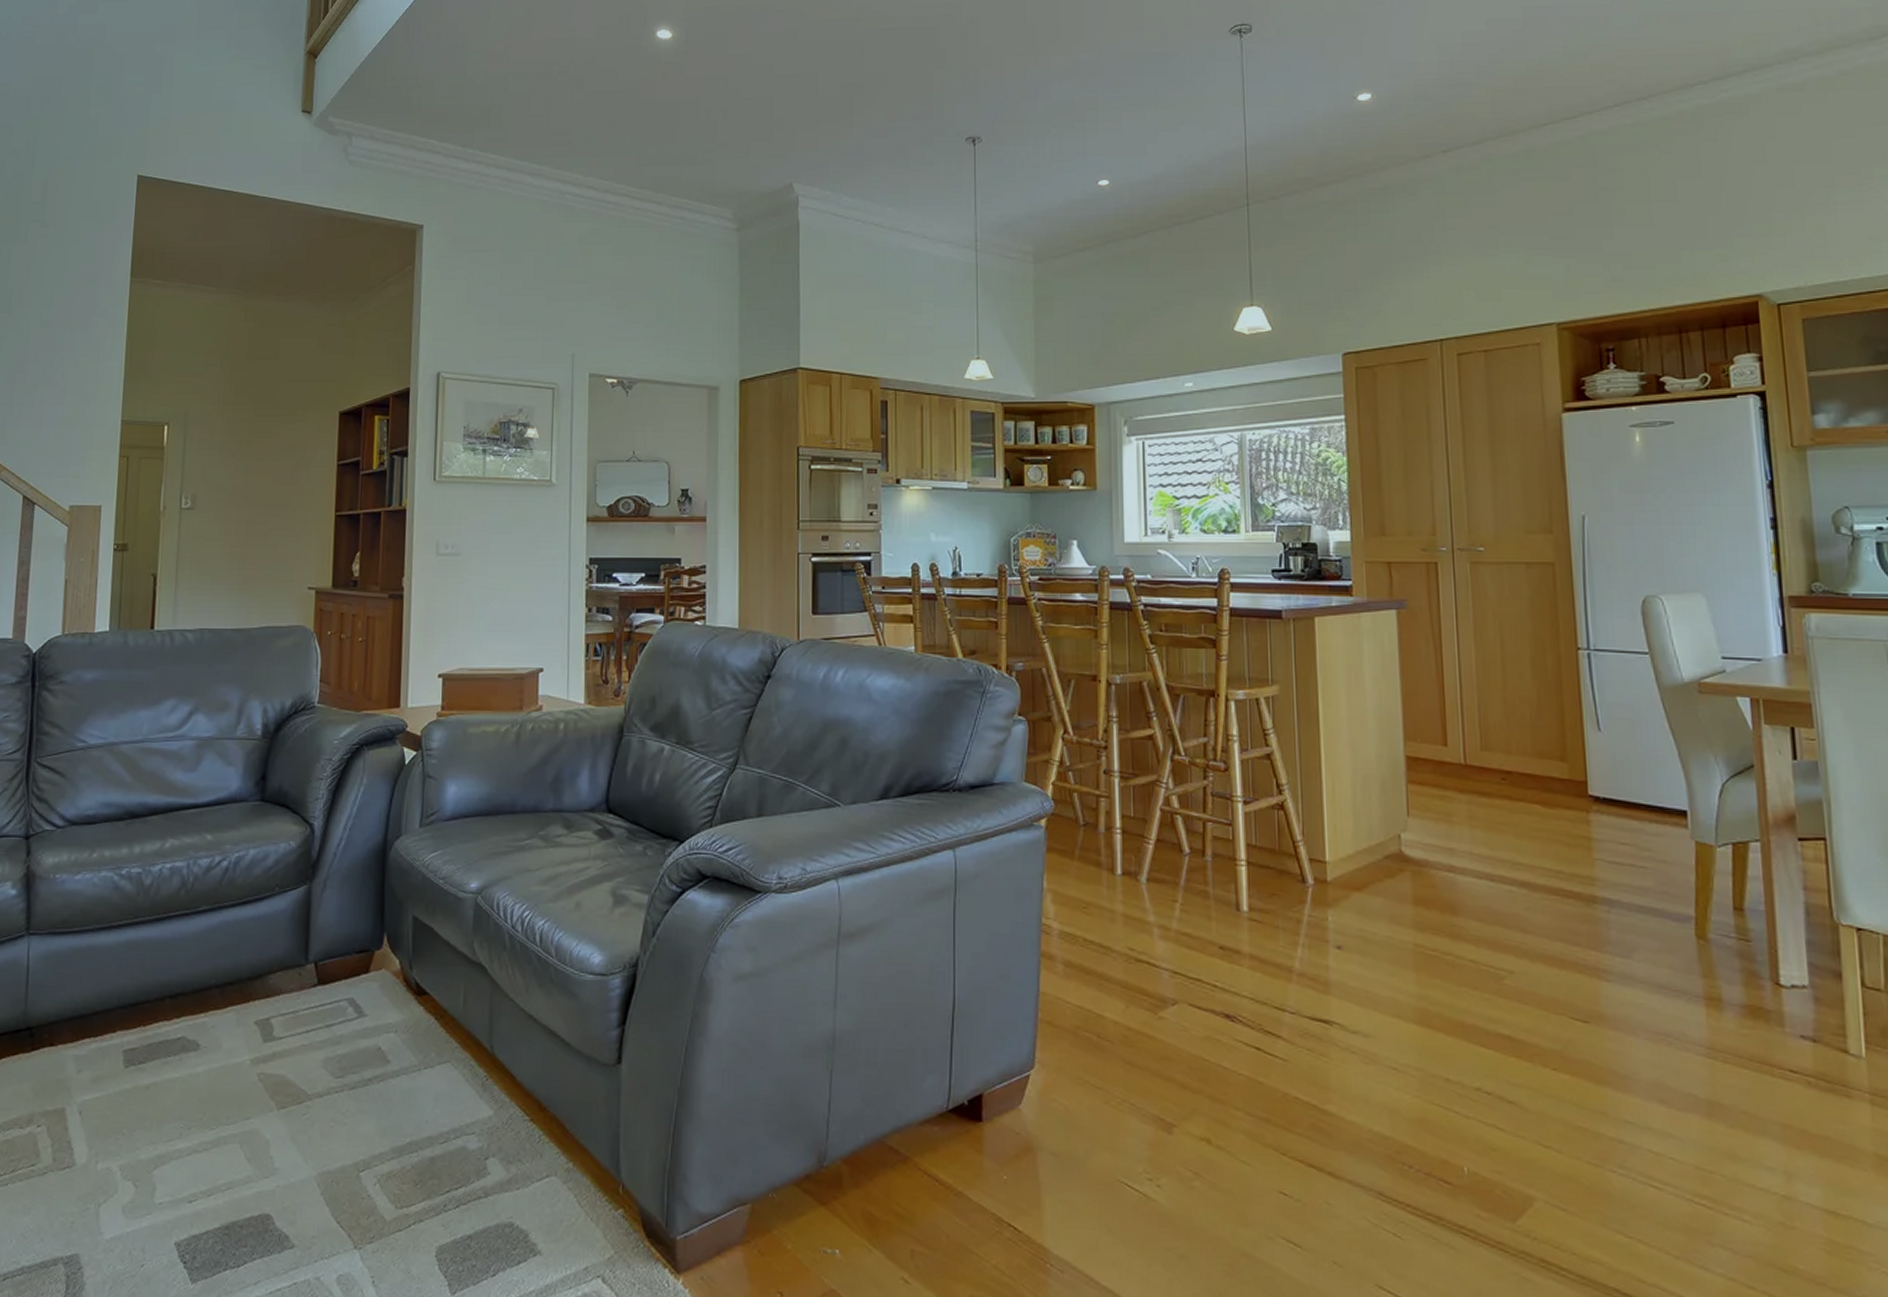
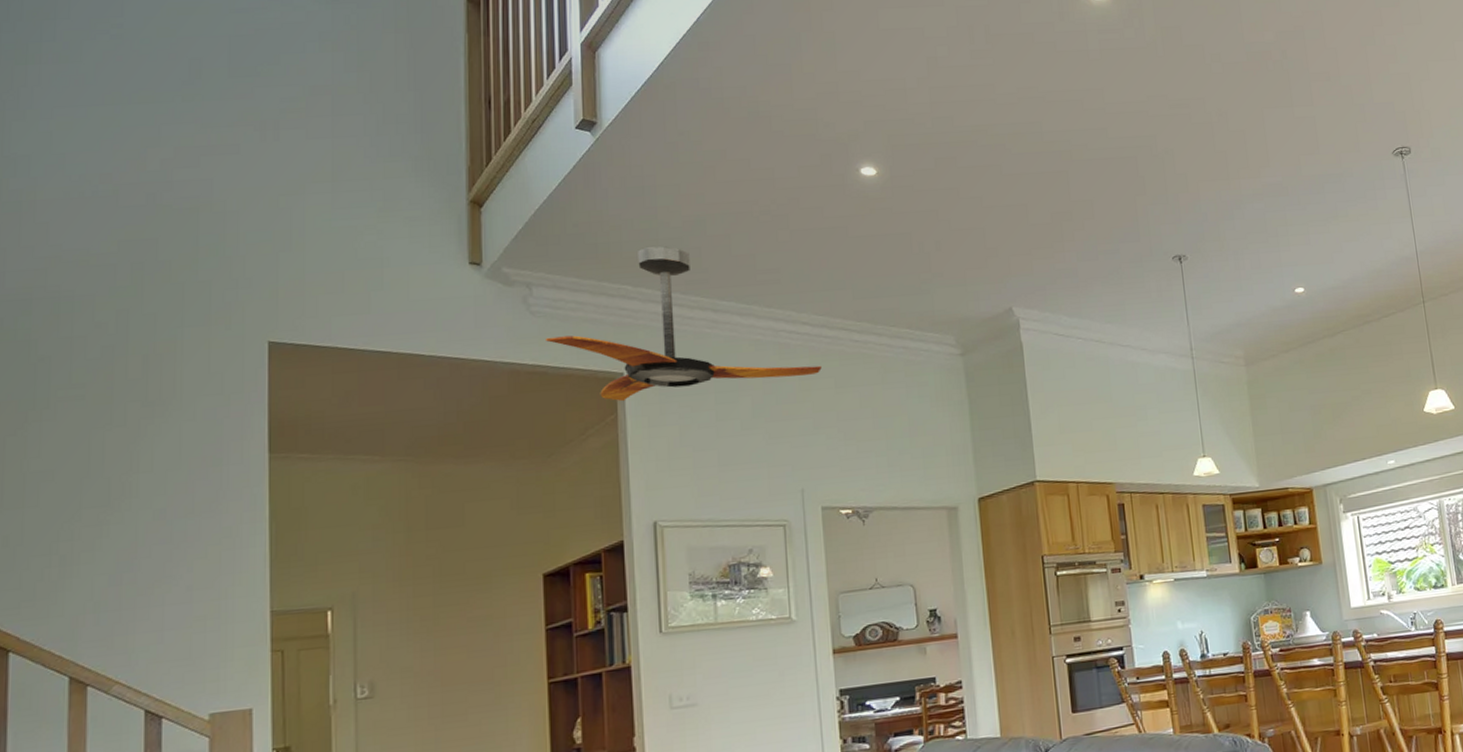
ceiling fan: none [359,102,602,253] -> present [545,246,822,402]

